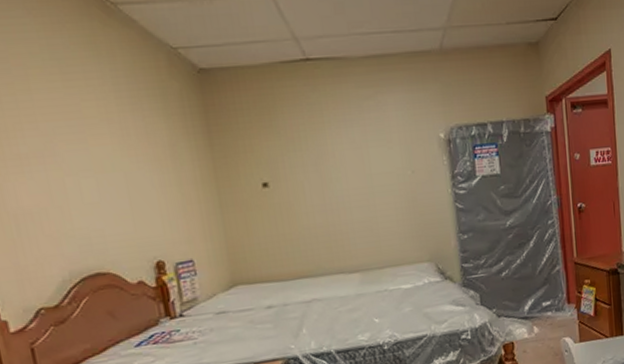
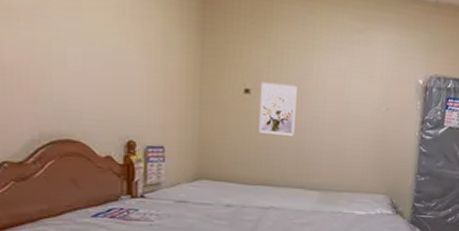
wall art: none [278,168,322,225] -> present [259,82,297,136]

